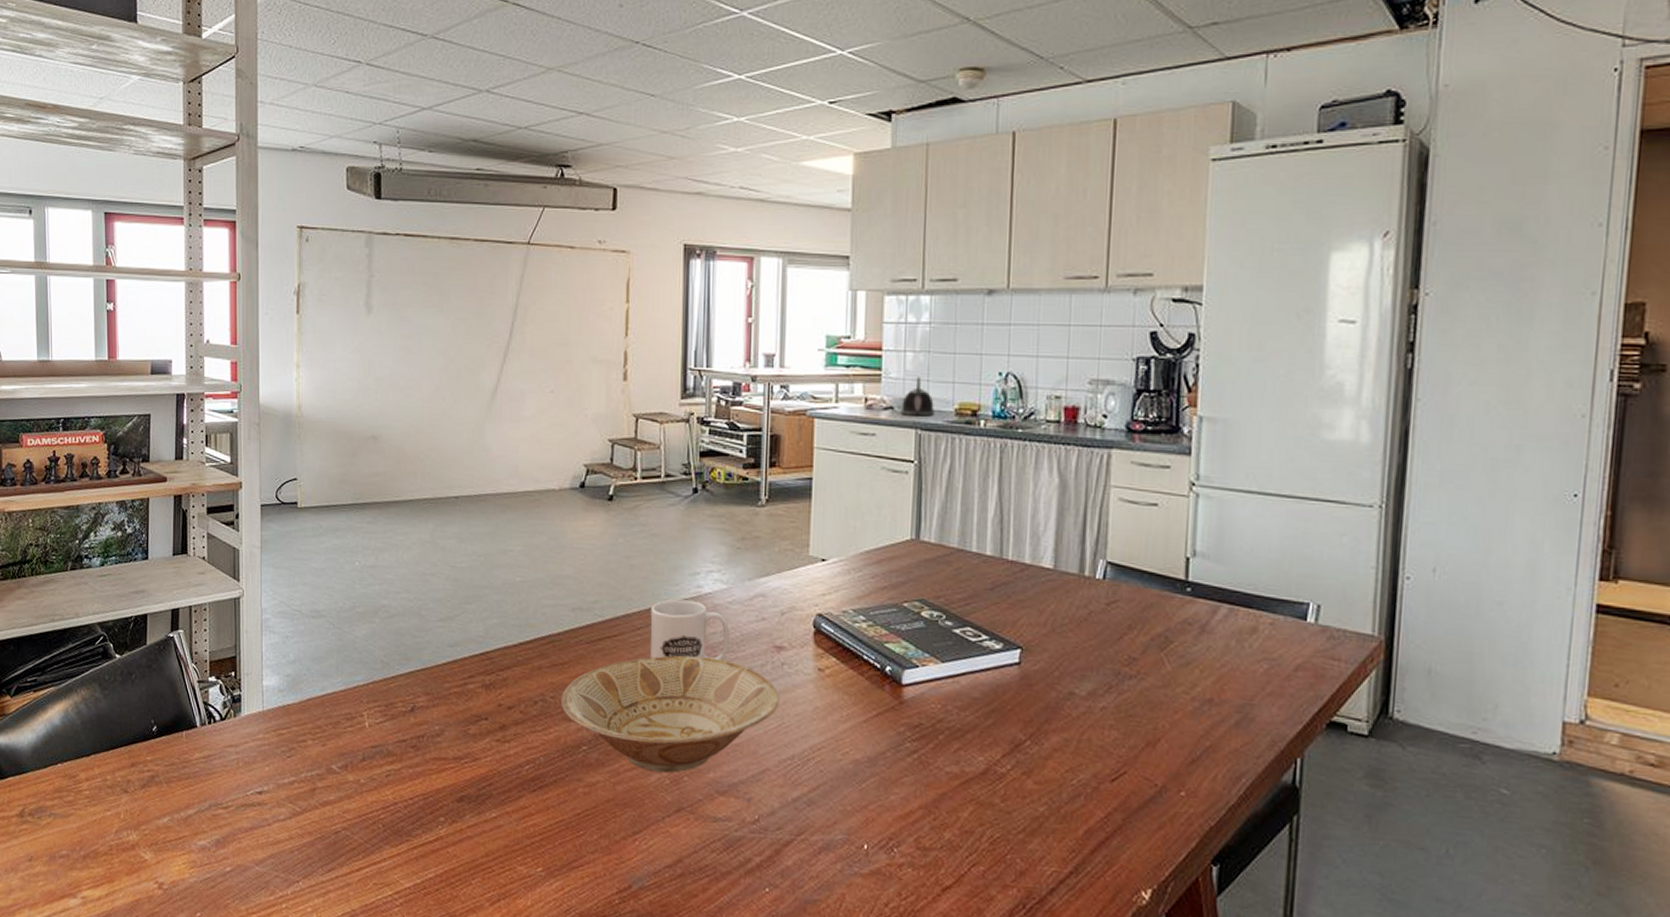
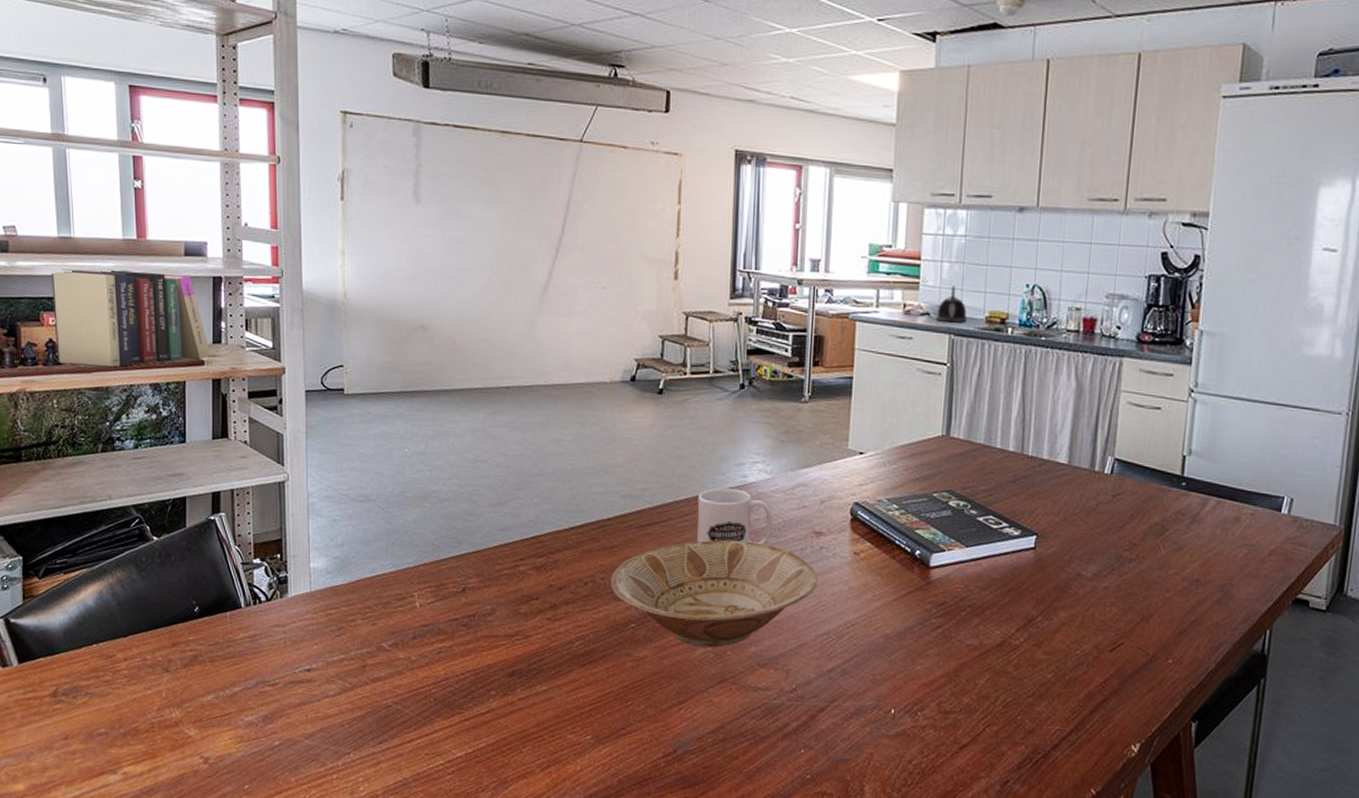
books: none [31,390,173,486] -> present [51,269,211,368]

